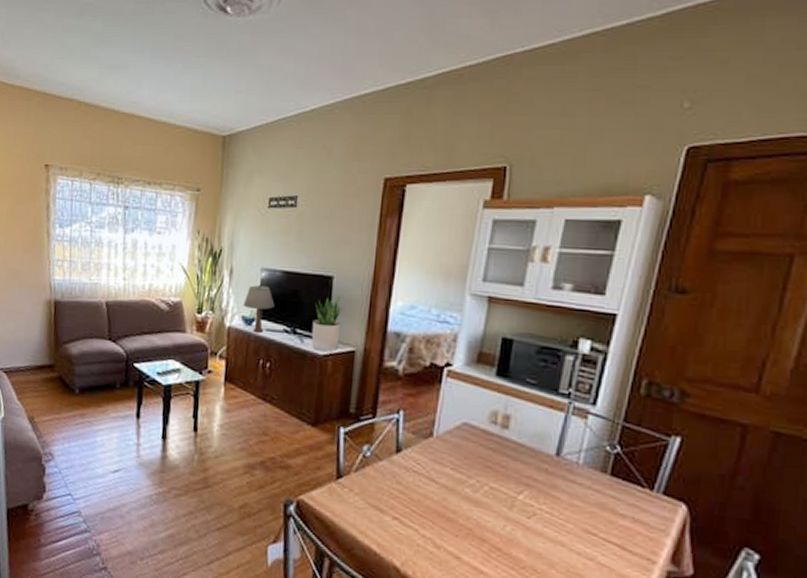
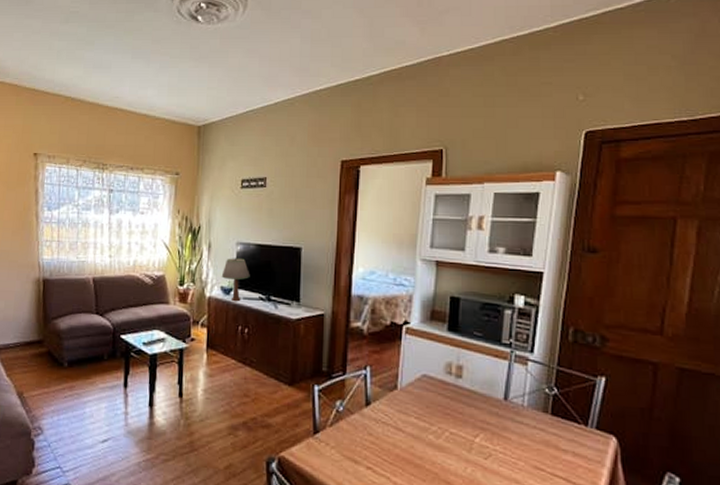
planter: present [311,296,343,352] -> none [284,265,311,316]

